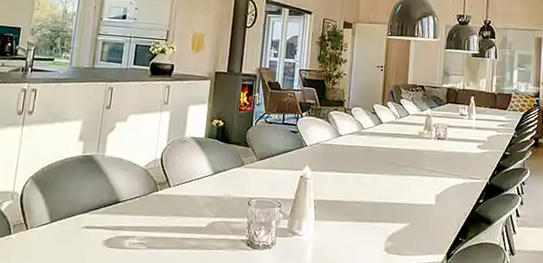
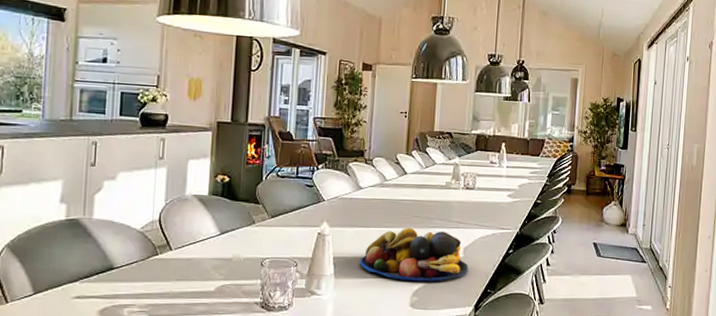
fruit bowl: none [338,174,440,228] -> present [360,228,468,282]

